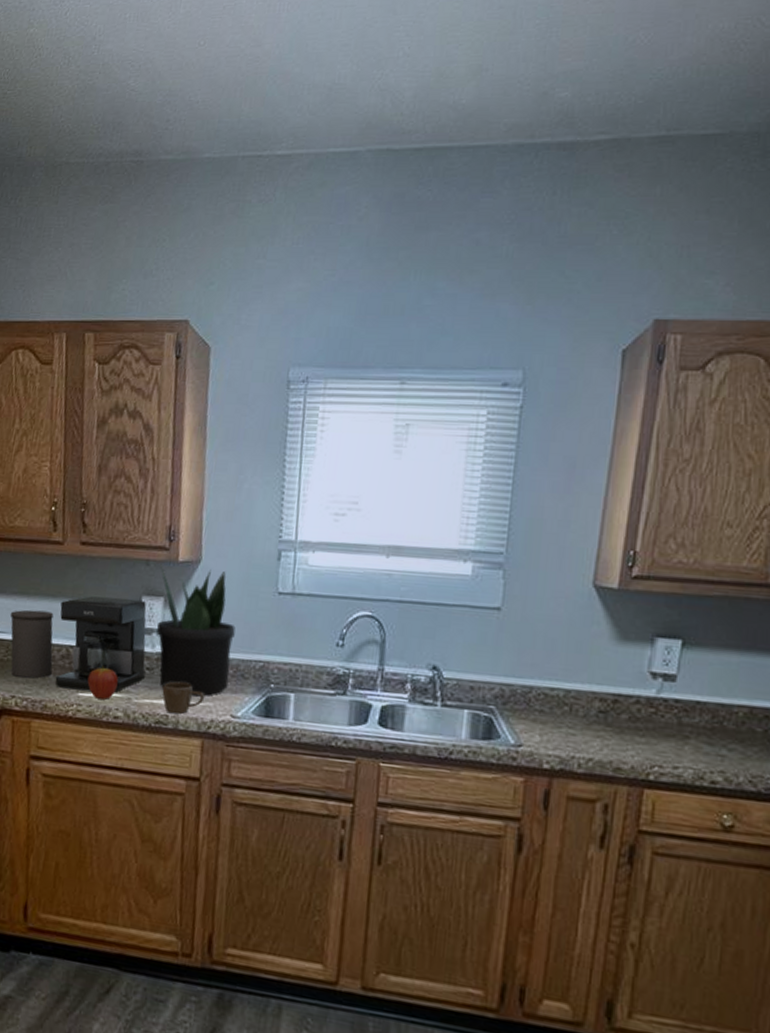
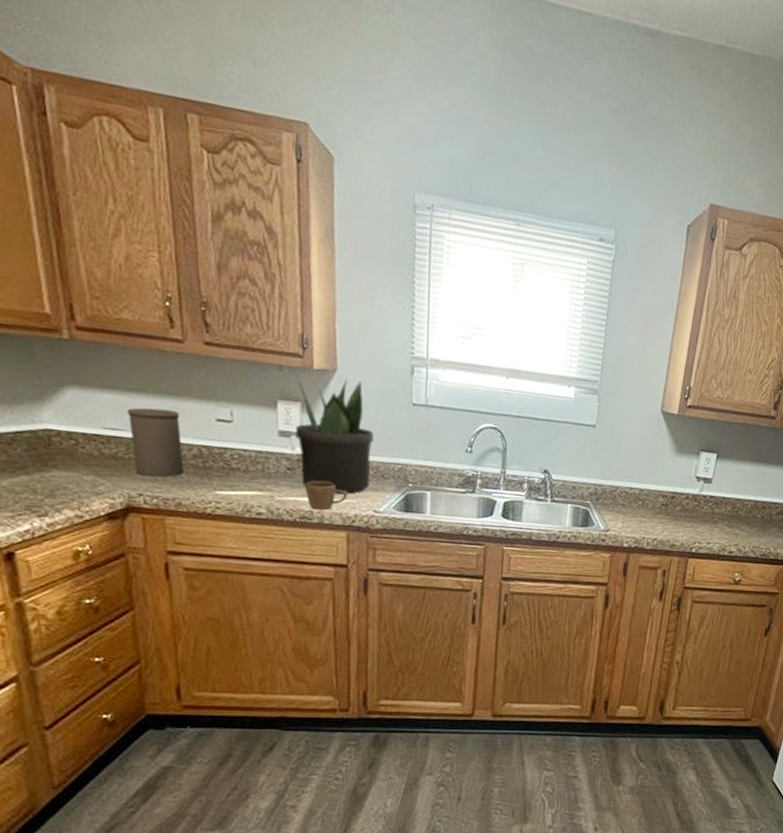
coffee maker: present [55,596,147,692] -> none [186,397,287,490]
fruit: present [87,665,118,700] -> none [225,465,258,497]

